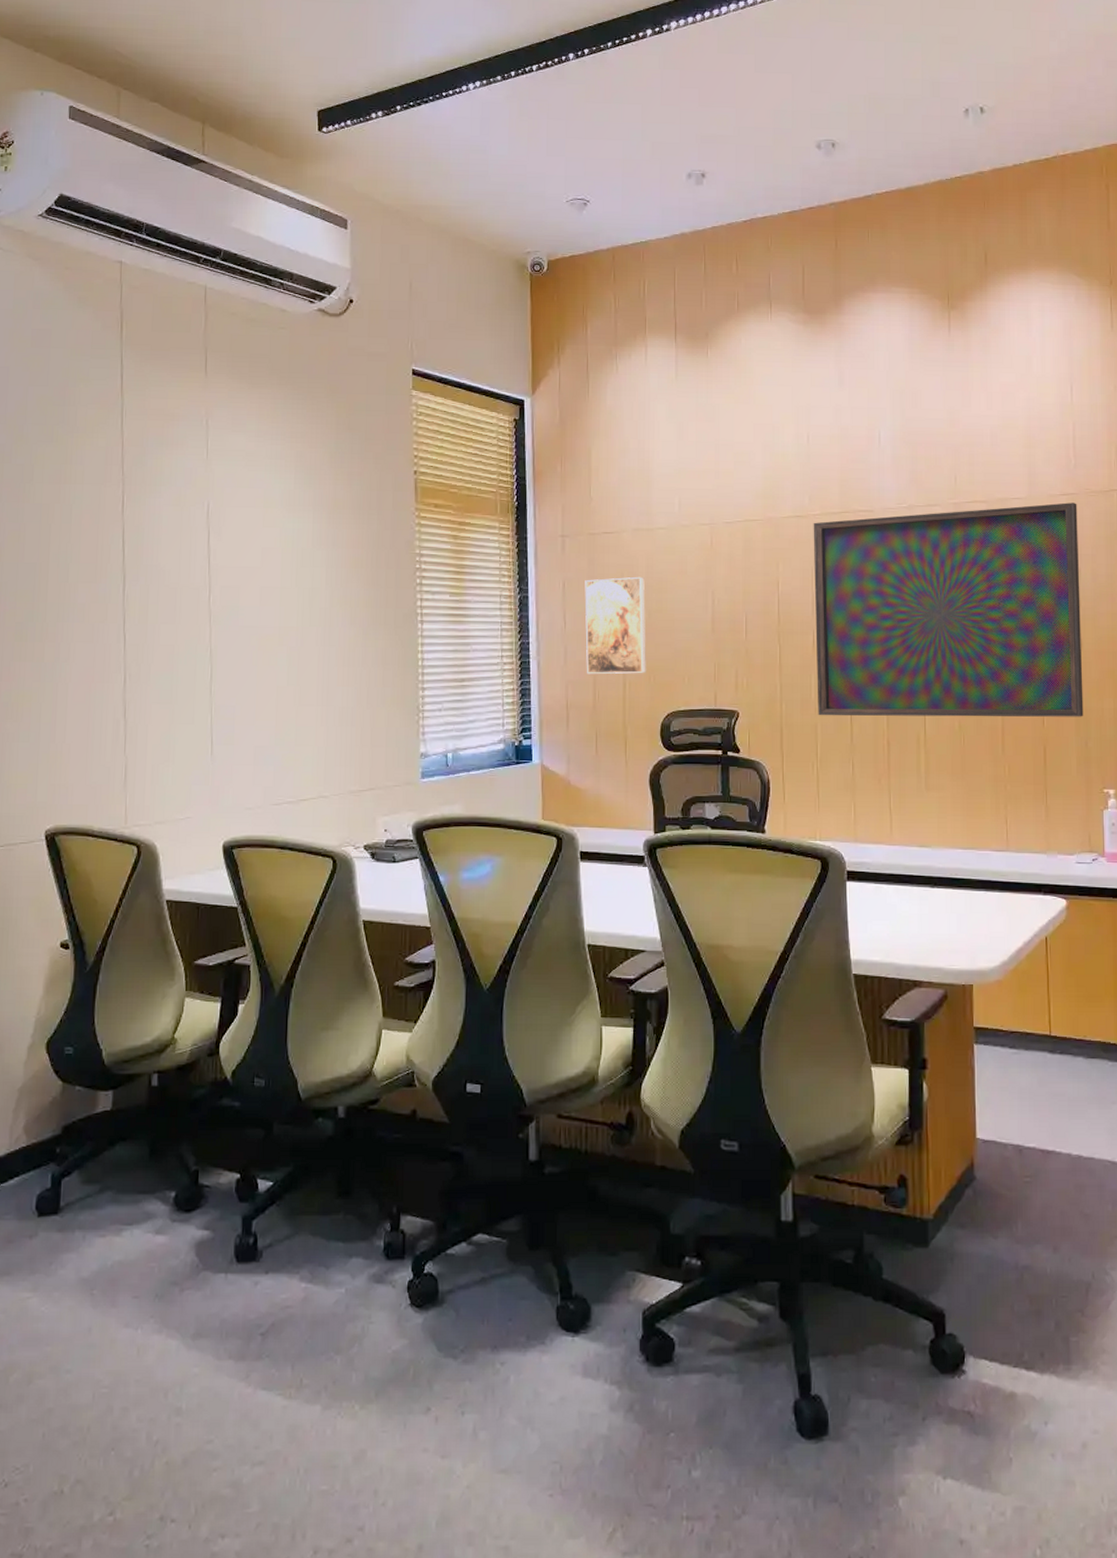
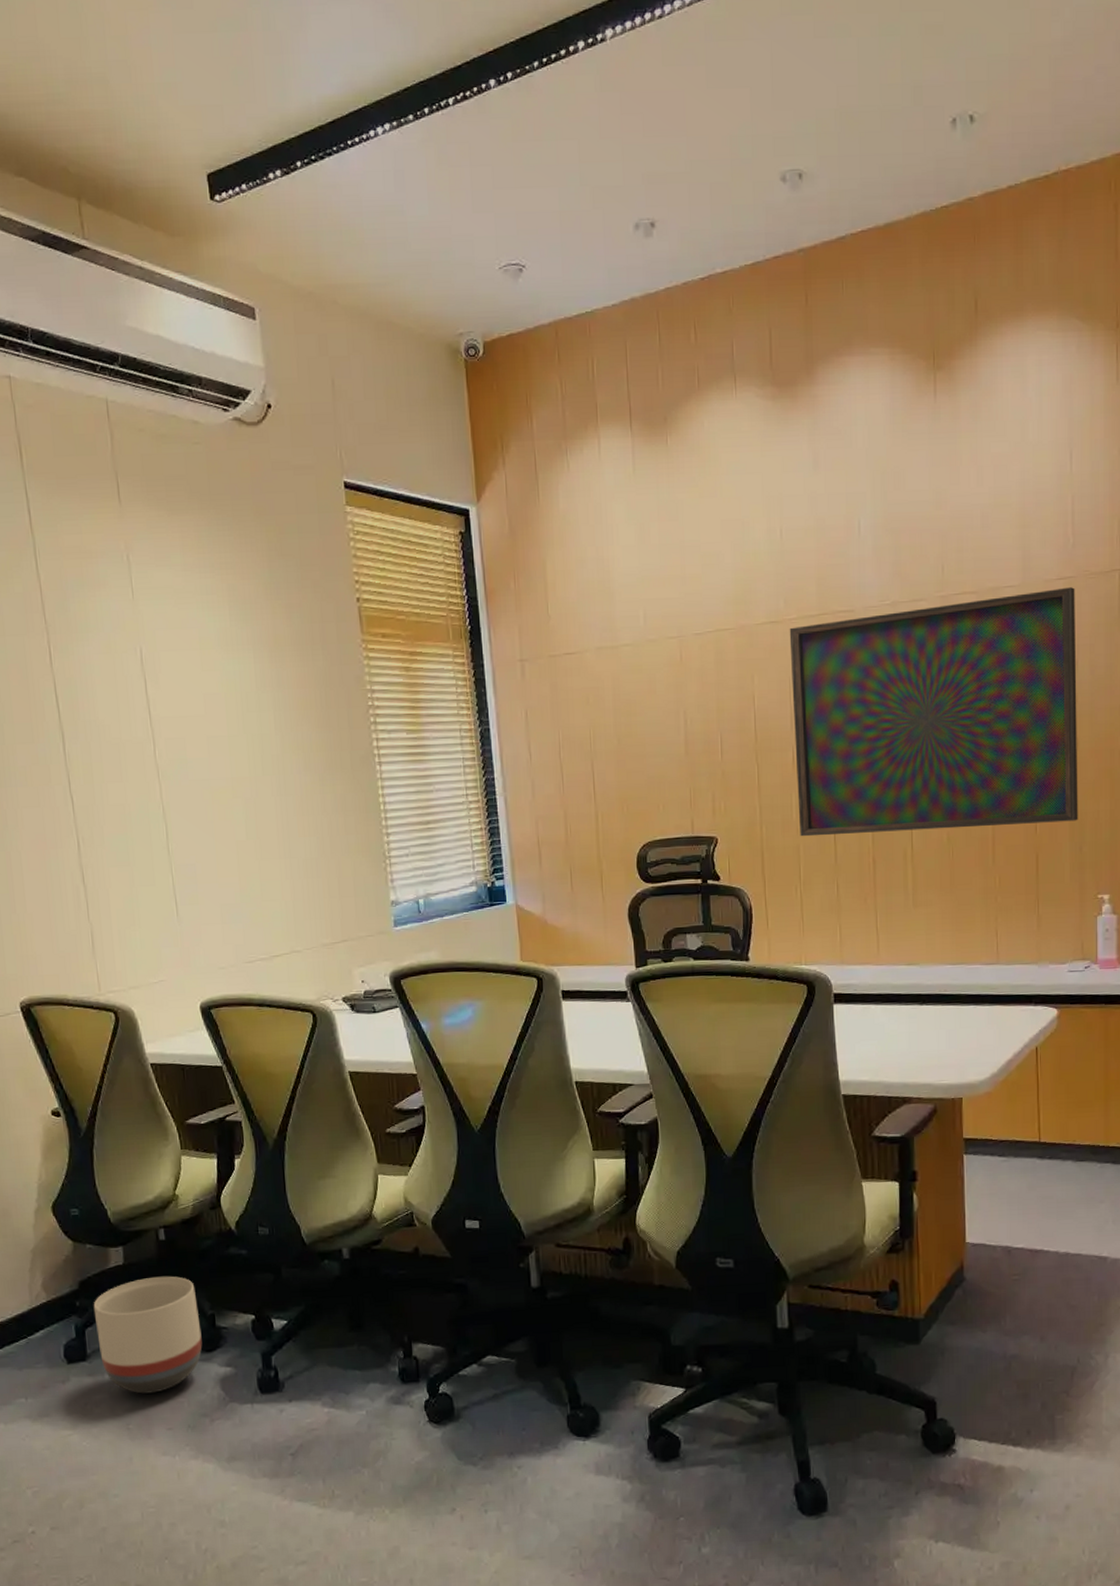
planter: none [73,1125,183,1255] -> present [93,1276,202,1394]
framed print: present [584,576,646,675] -> none [548,699,619,808]

